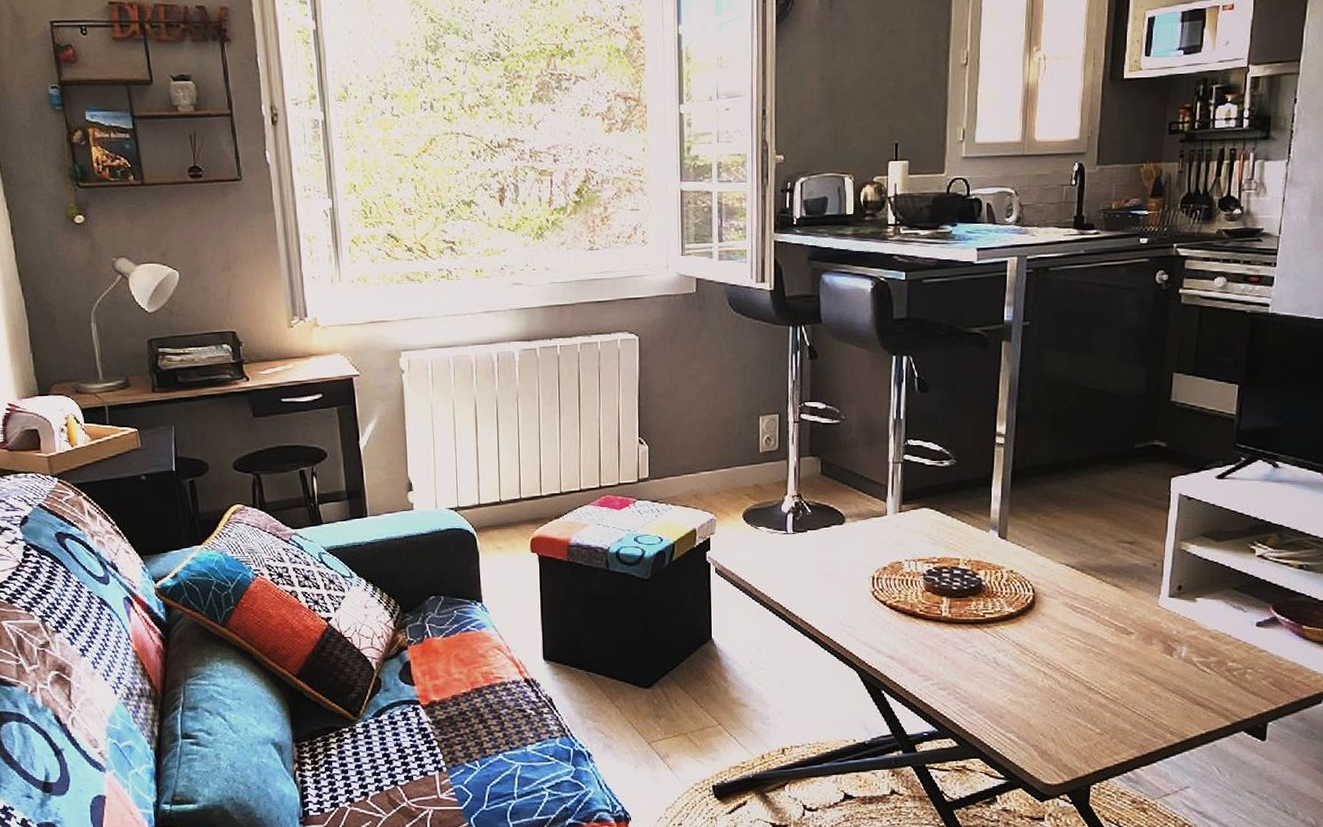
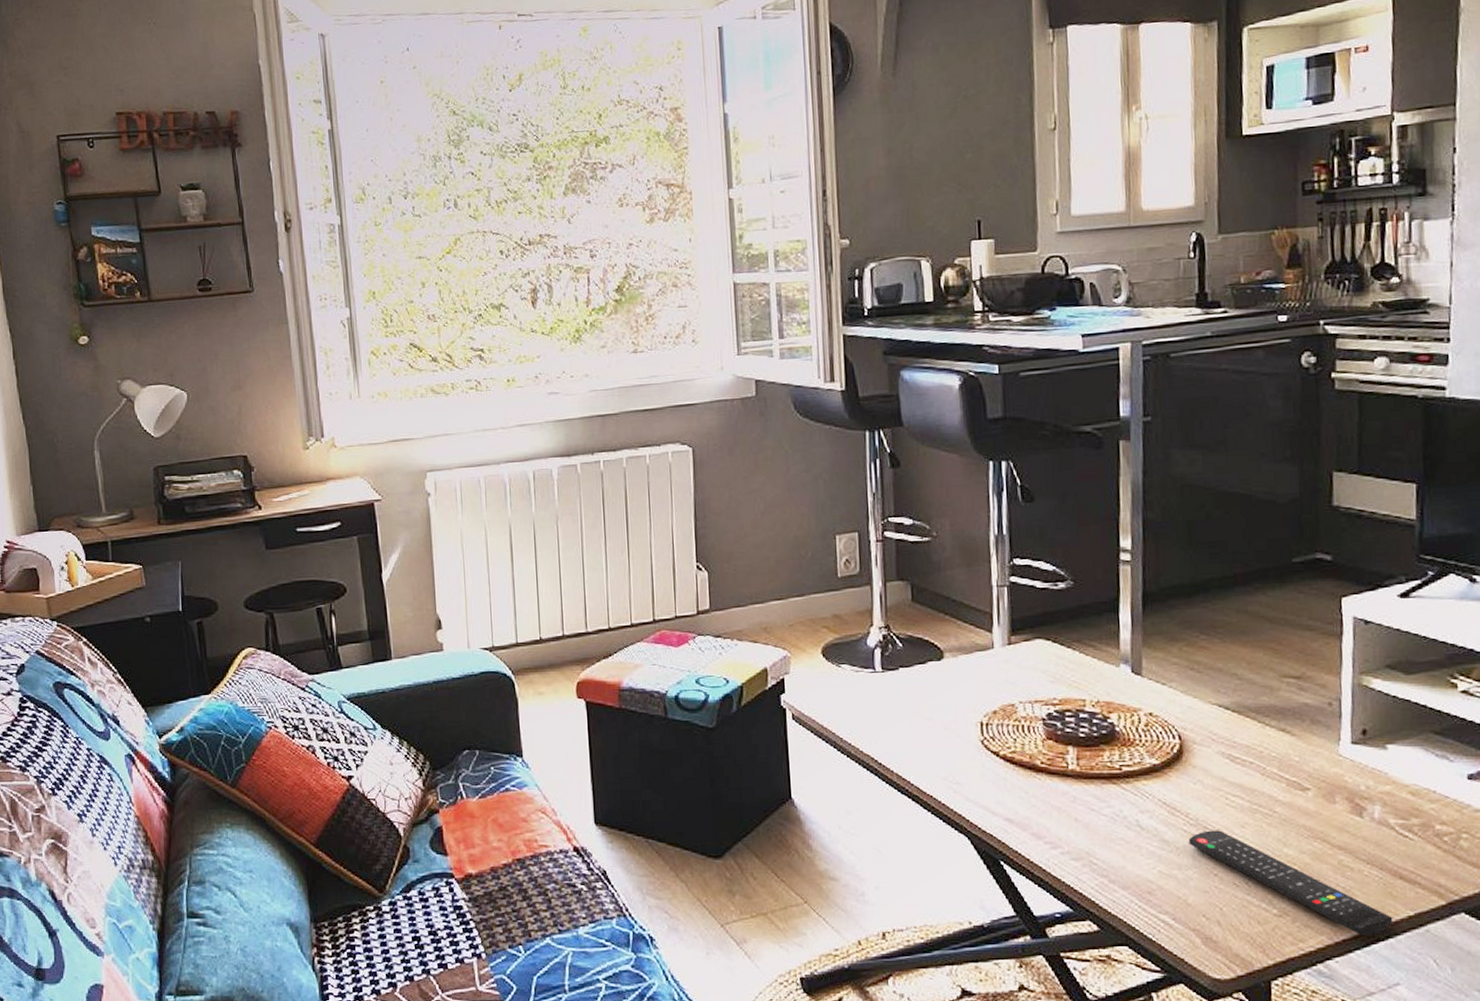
remote control: none [1034,666,1189,750] -> present [1188,830,1393,936]

